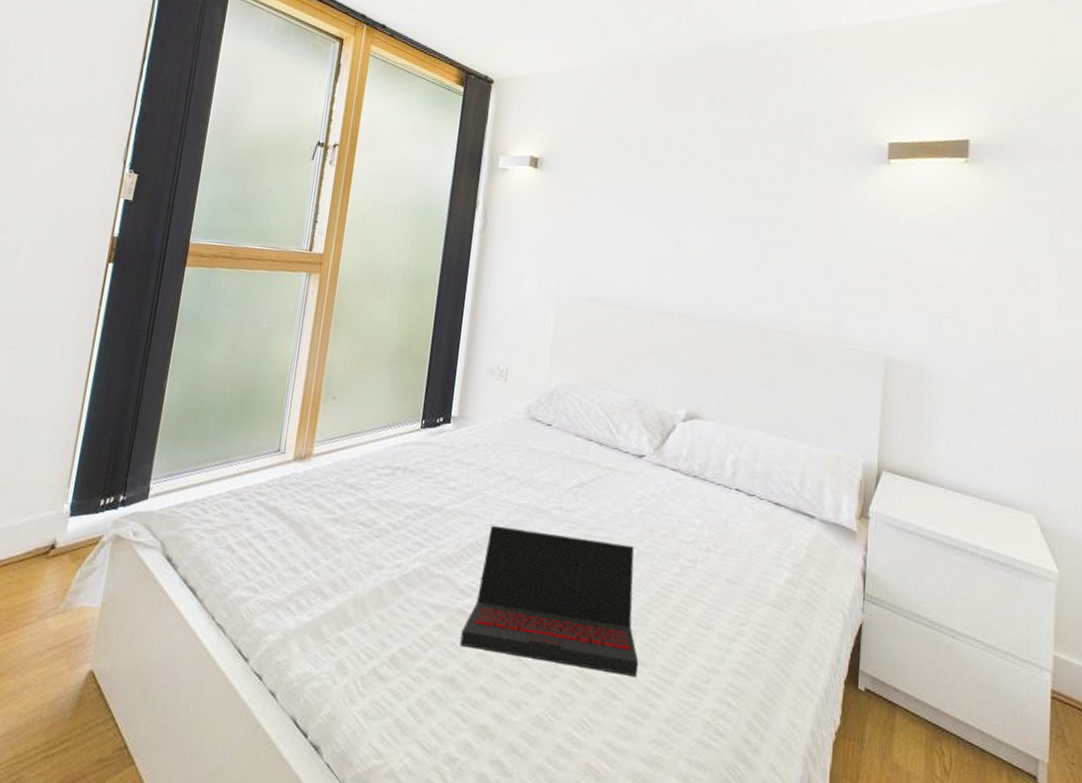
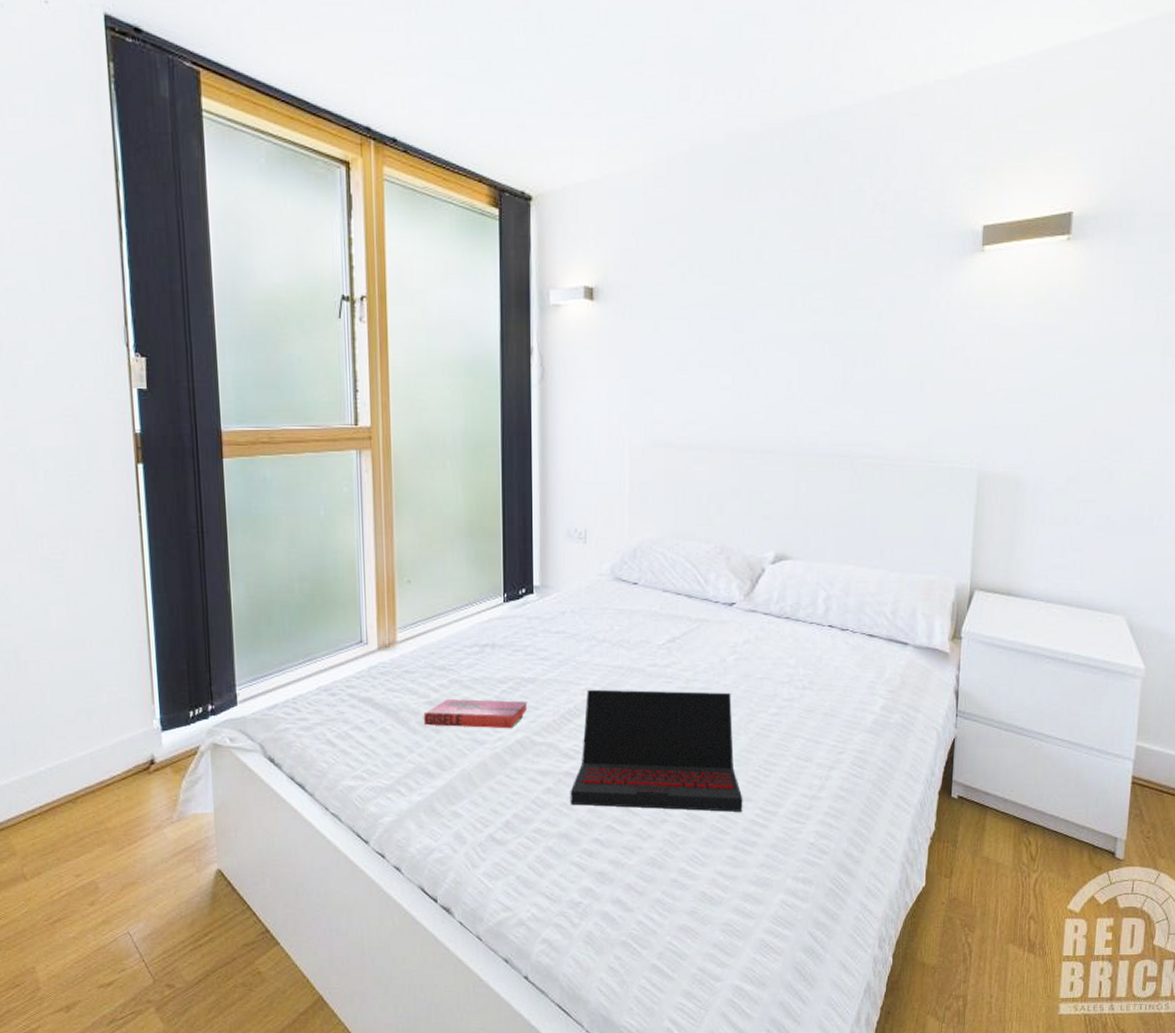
hardback book: none [325,518,431,557] -> present [423,699,528,729]

